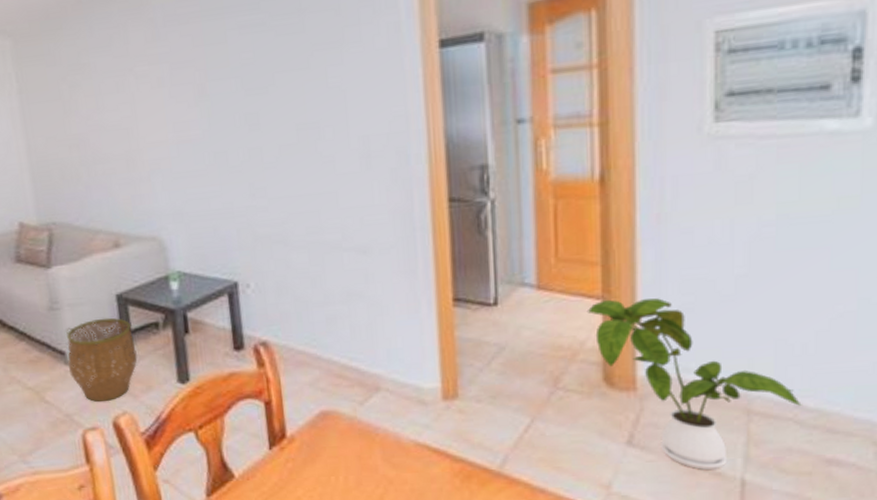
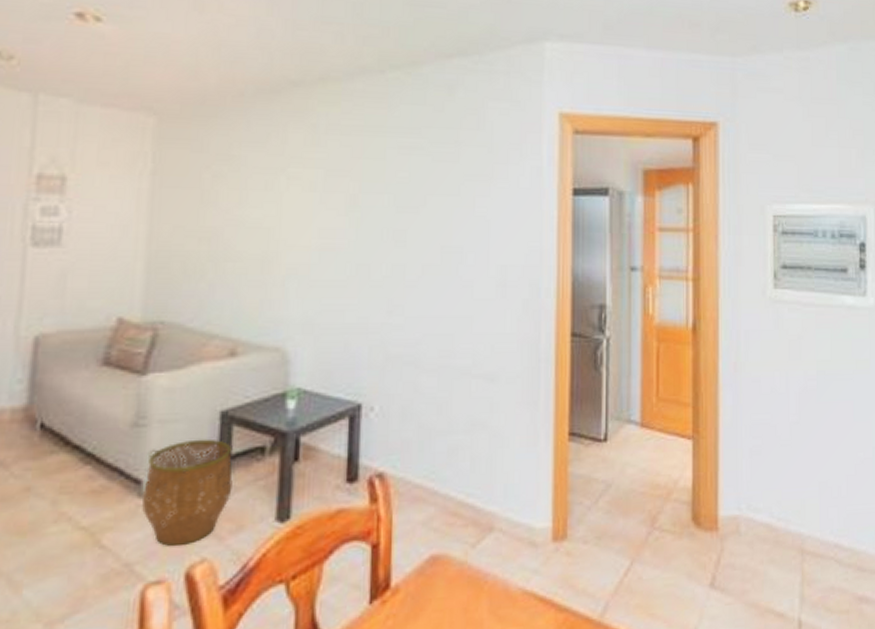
house plant: present [586,298,802,470] -> none [680,439,840,611]

